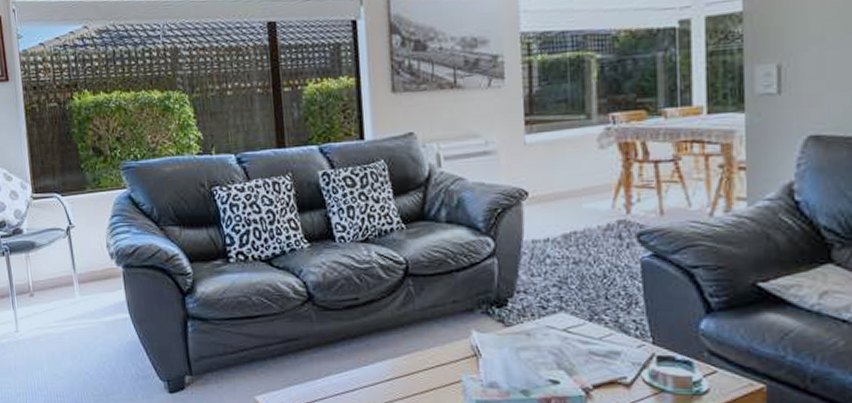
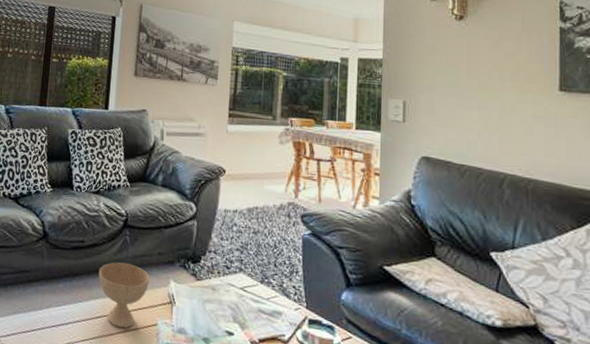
bowl: none [381,317,446,389] -> present [98,262,150,329]

